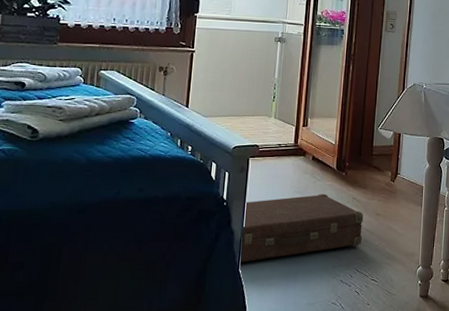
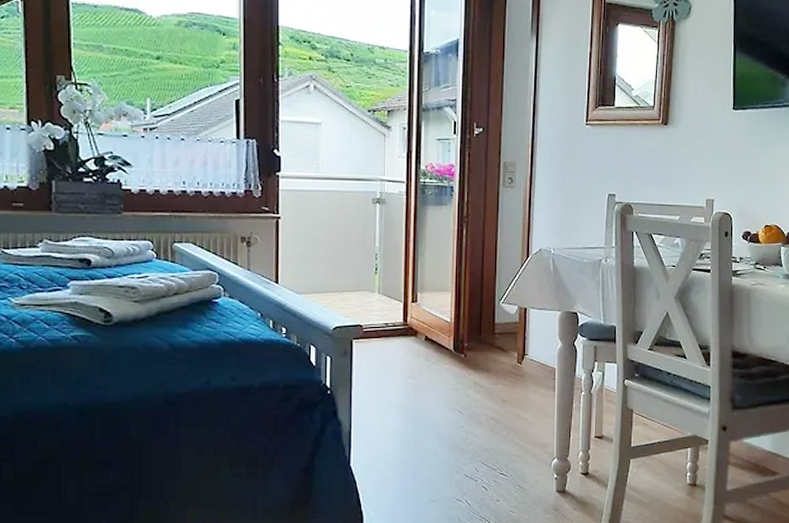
suitcase: present [241,193,364,263] -> none [351,379,488,457]

